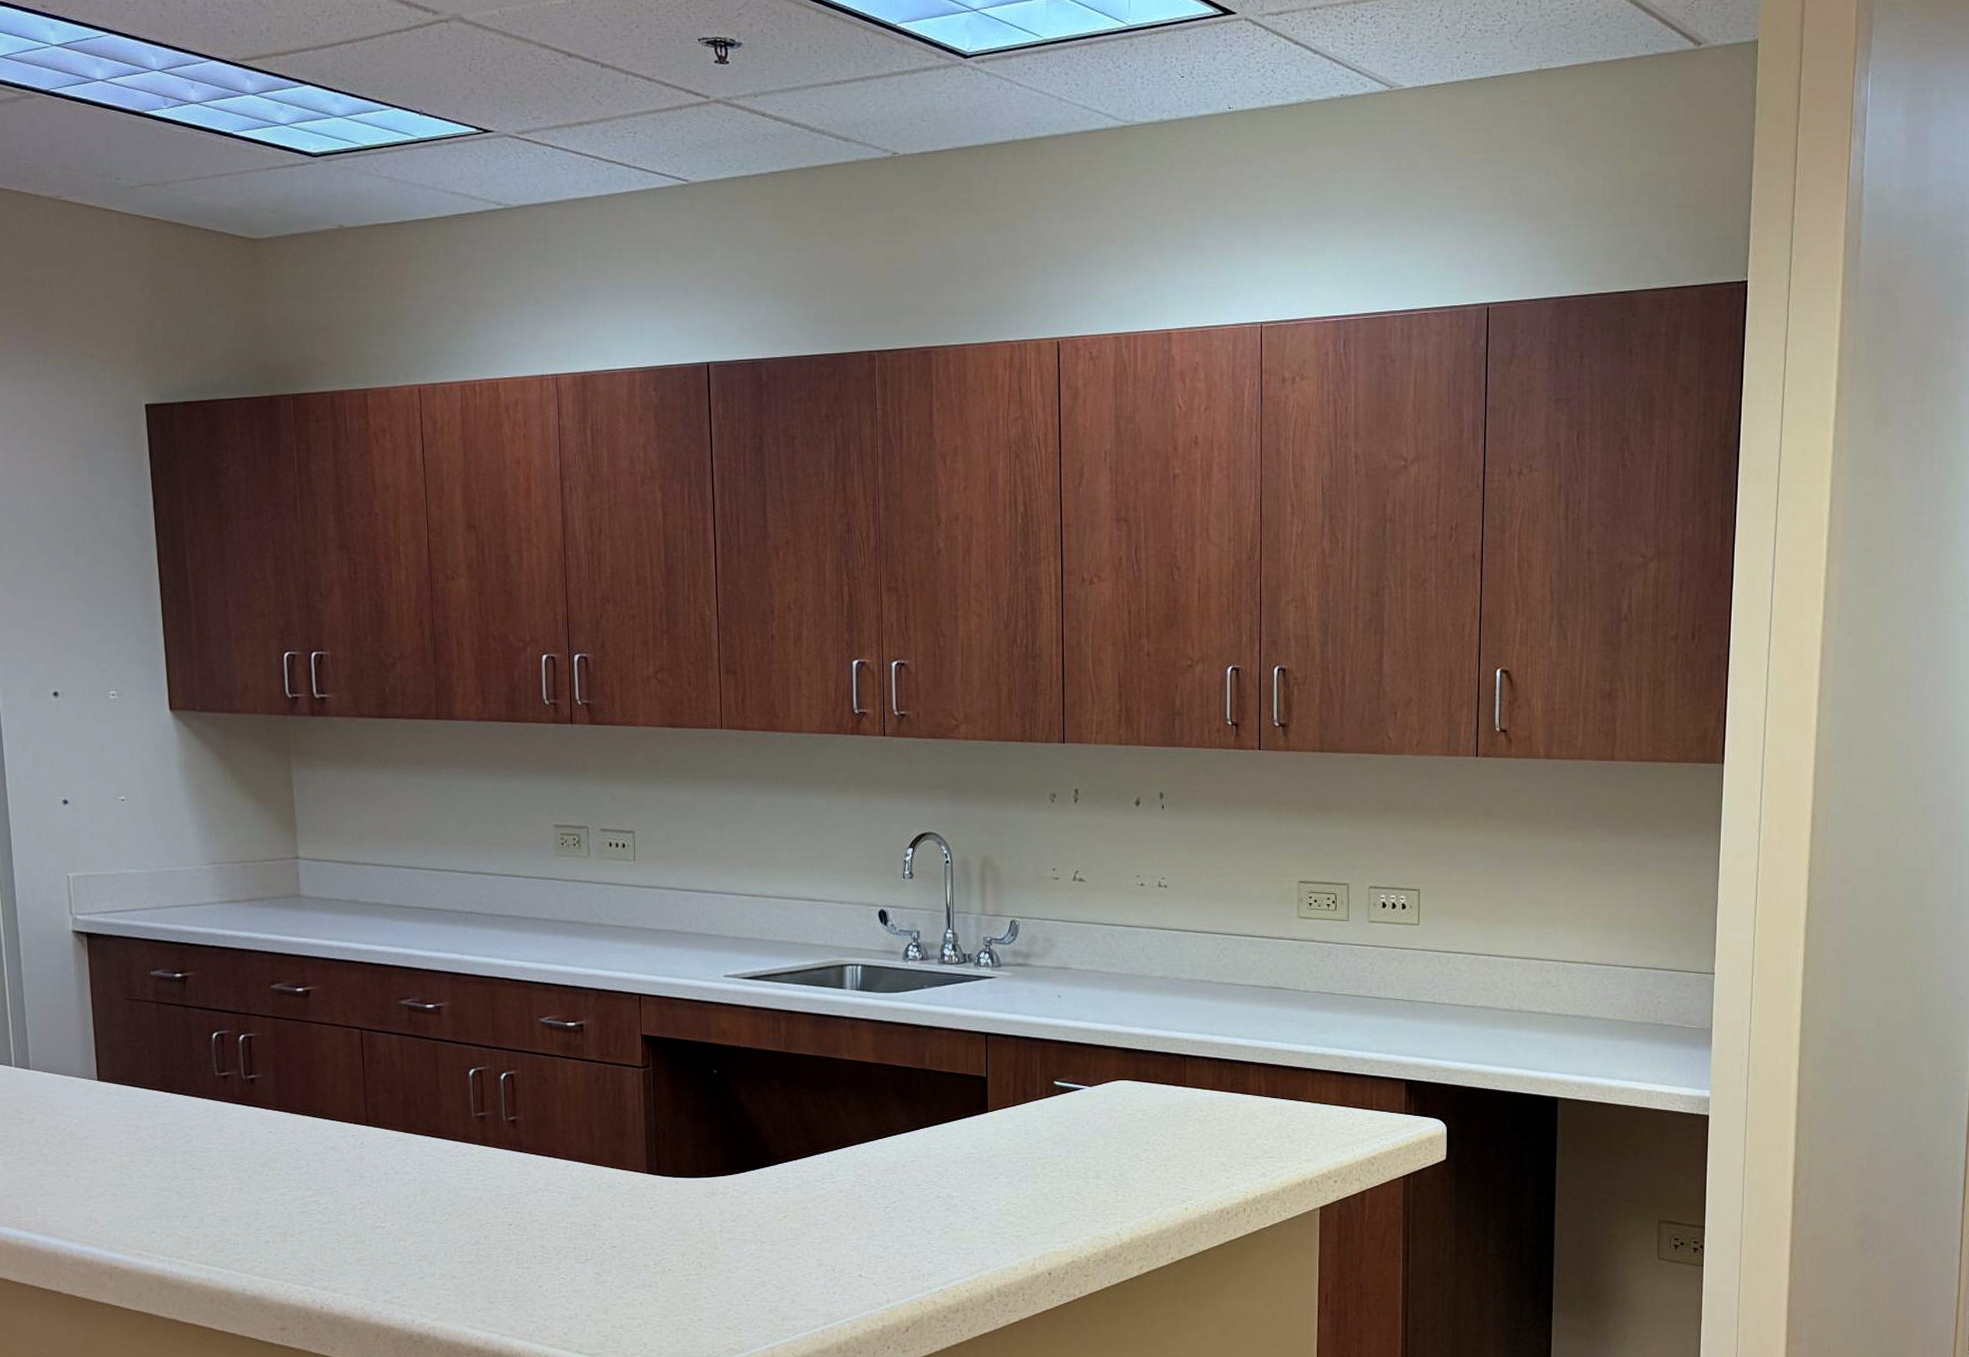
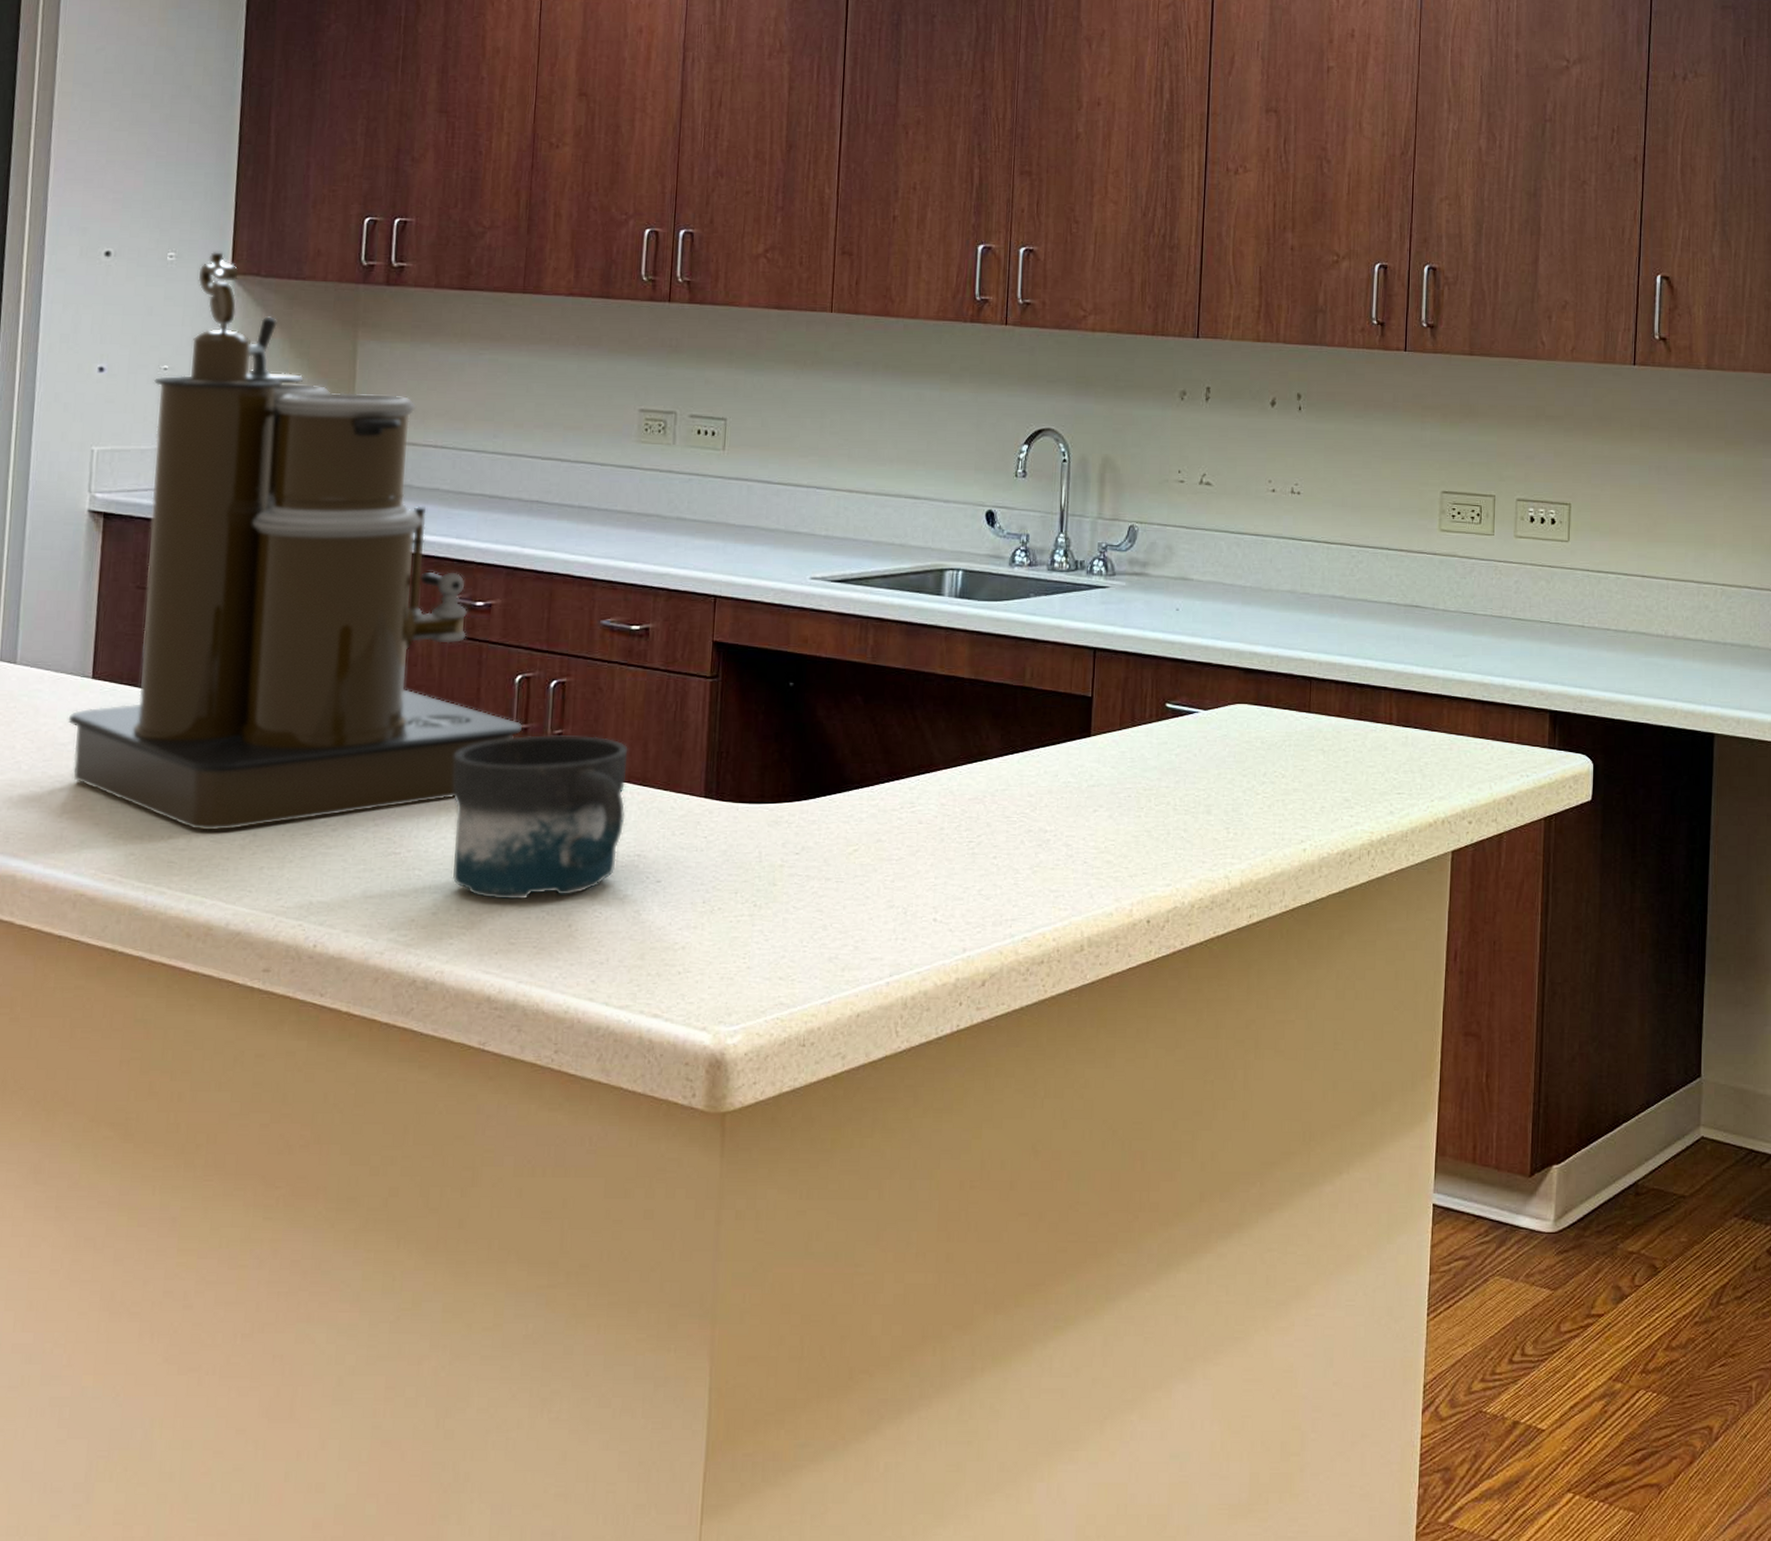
coffee maker: none [82,689,481,1211] -> present [68,252,523,831]
mug: none [423,1121,579,1265] -> present [452,735,628,900]

